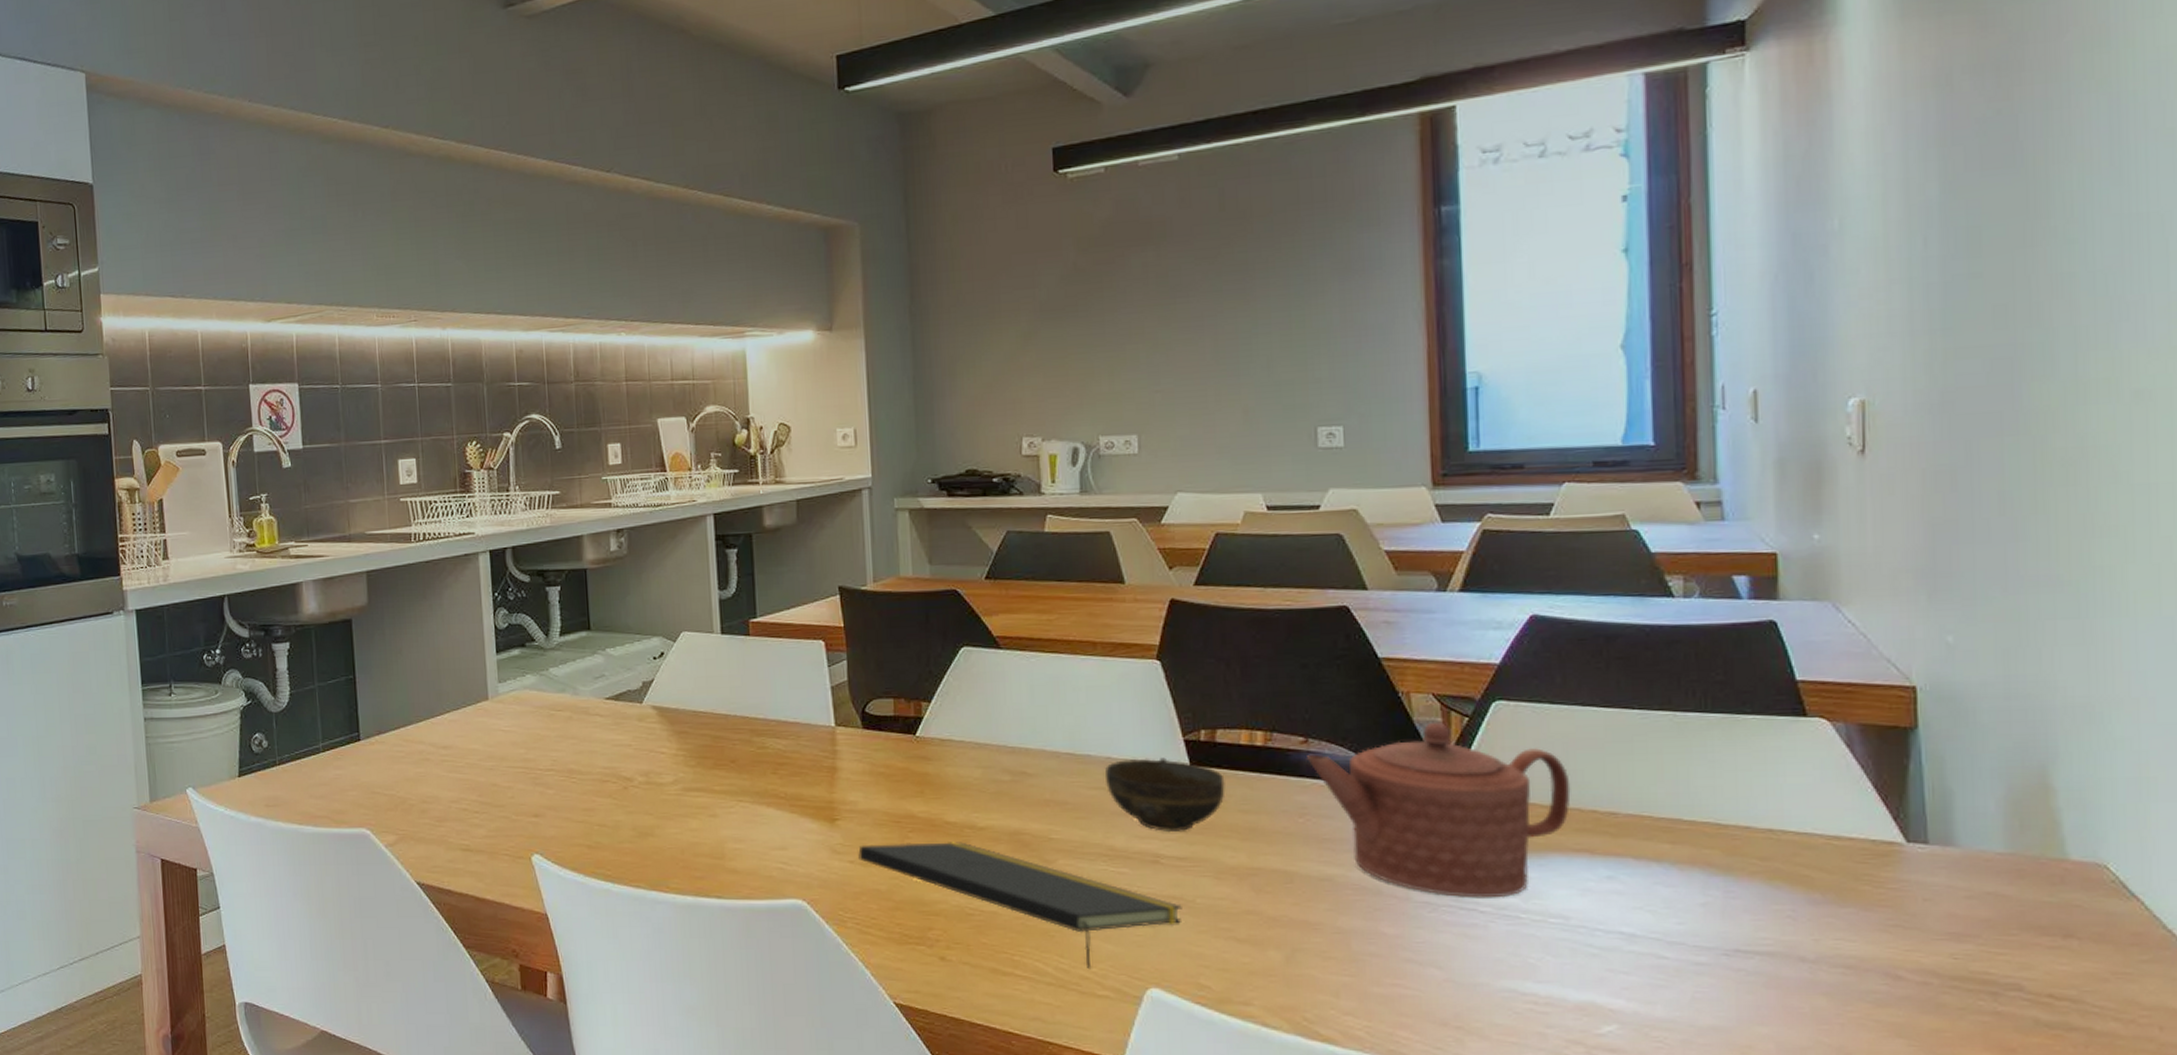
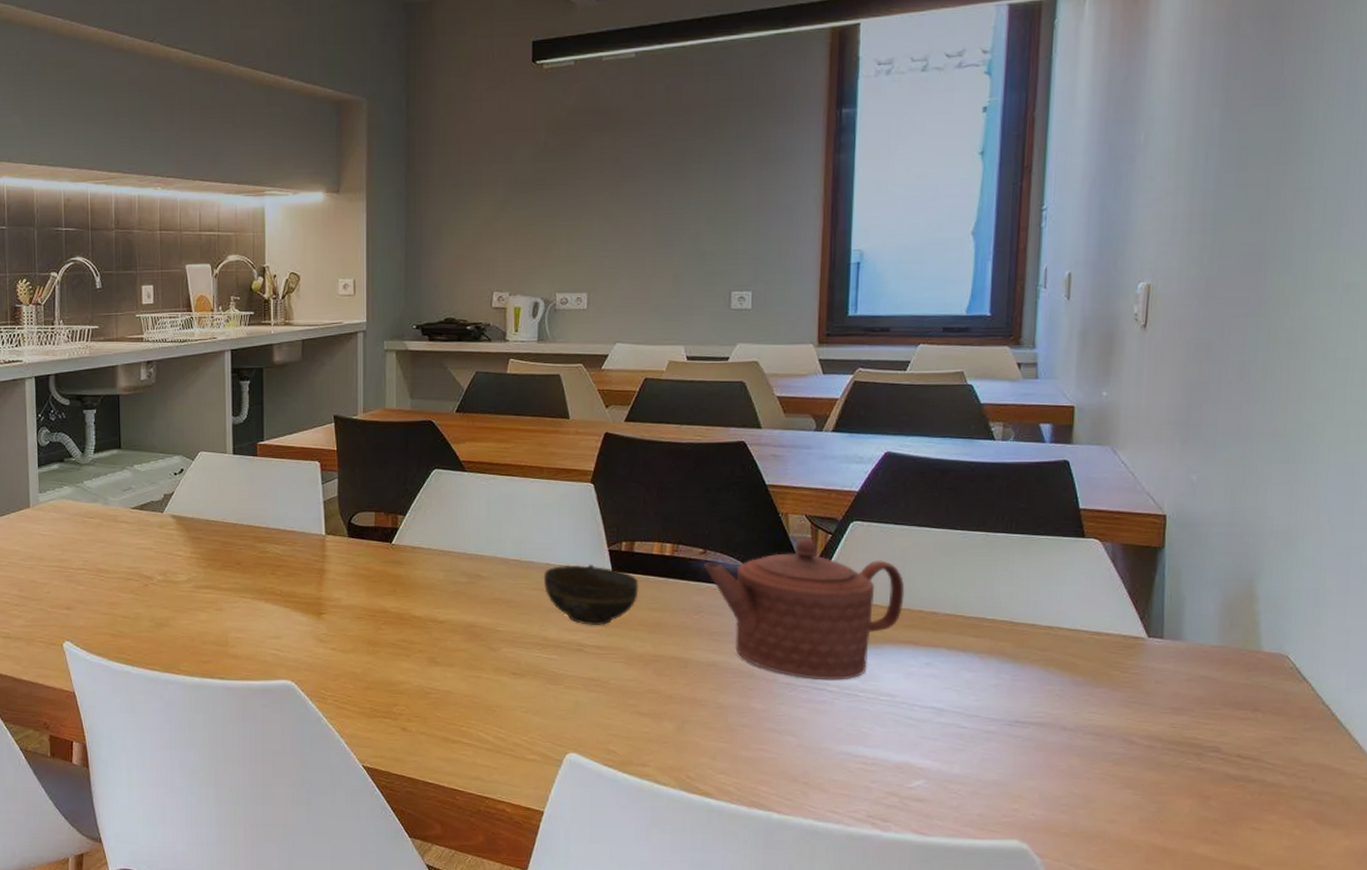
notepad: present [858,842,1182,970] -> none [339,633,598,738]

